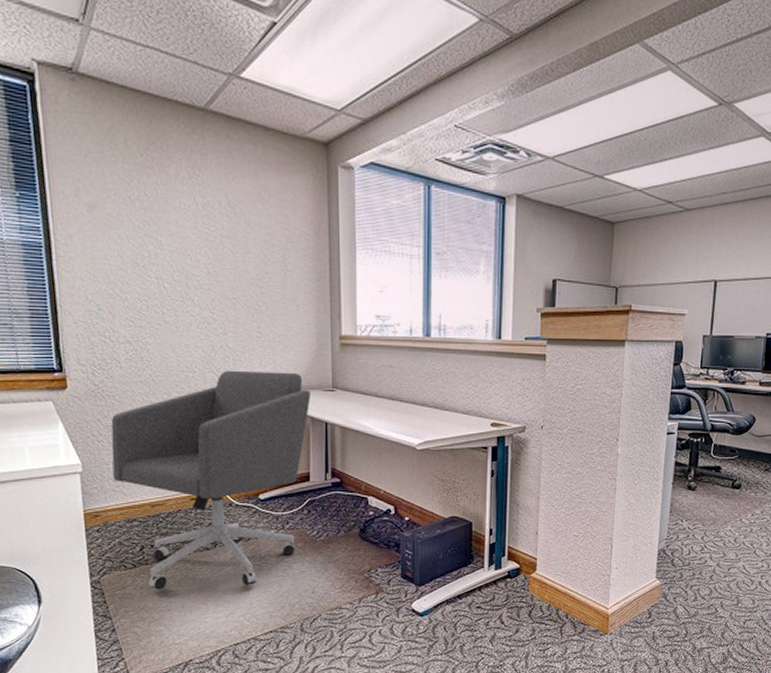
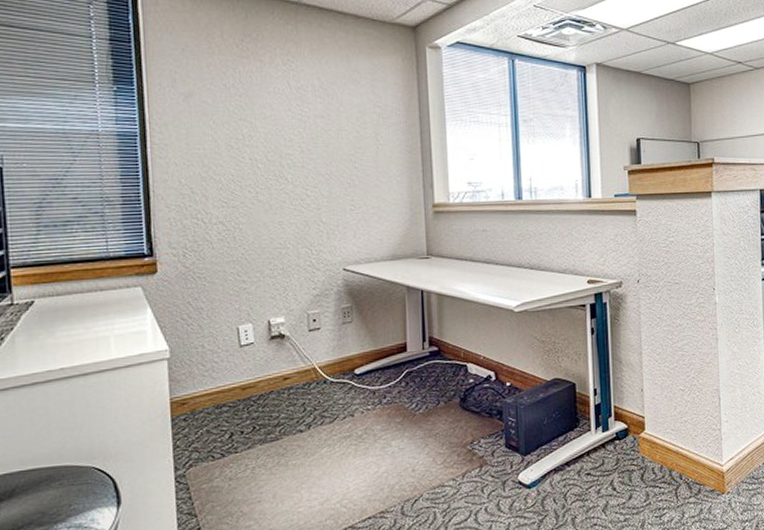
office chair: present [111,370,311,590] -> none [201,242,406,480]

